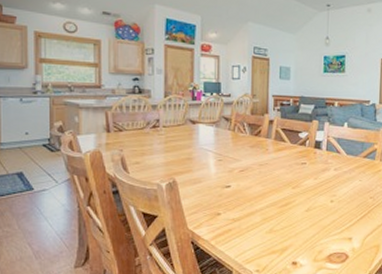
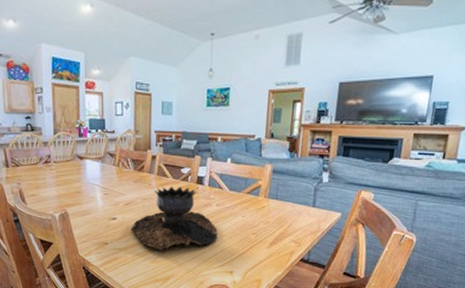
brazier: none [245,151,336,219] -> present [130,186,218,251]

